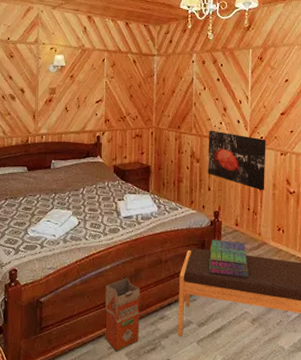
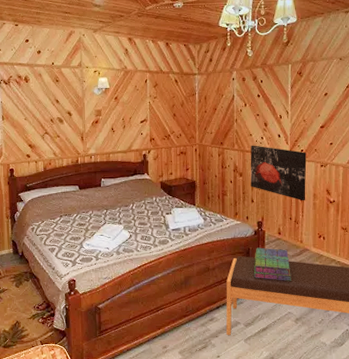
waste bin: present [104,278,140,352] -> none [158,285,191,350]

